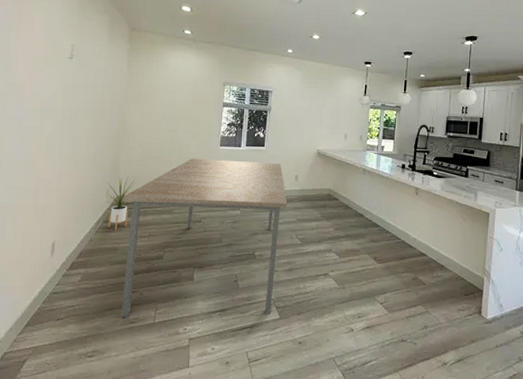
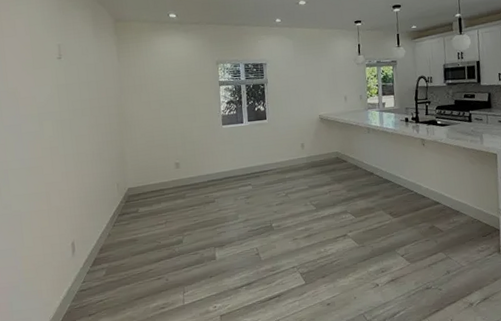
house plant: present [104,176,135,230] -> none [115,167,144,222]
dining table: present [121,158,288,318] -> none [133,134,298,305]

